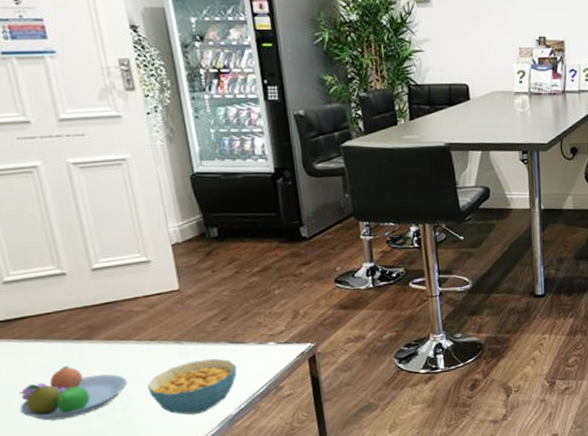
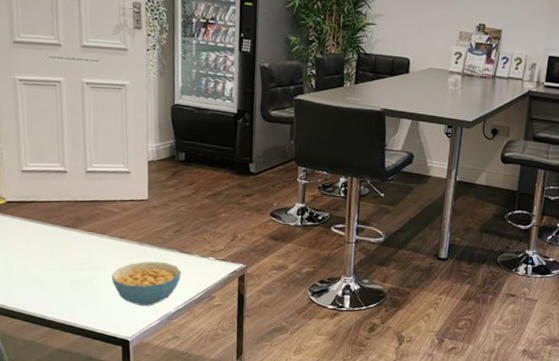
fruit bowl: present [19,365,128,421] -> none [17,246,97,290]

